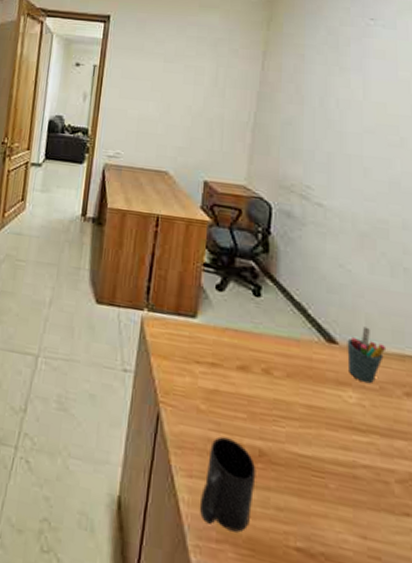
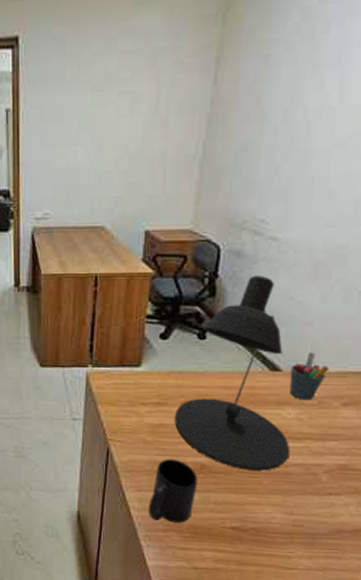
desk lamp: none [230,237,356,470] -> present [175,275,290,471]

